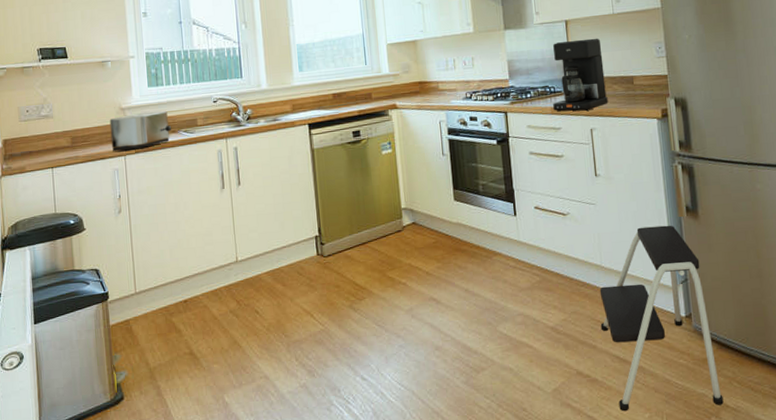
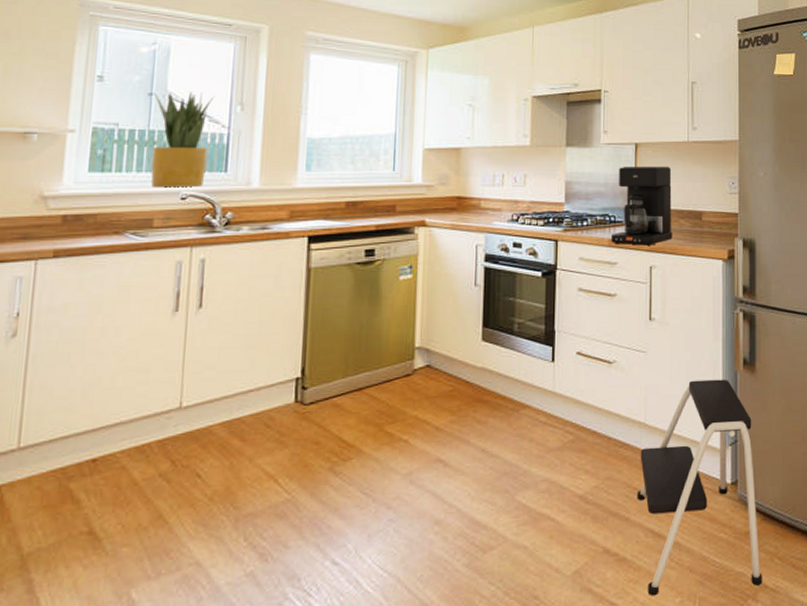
toaster: present [109,110,172,152] -> none [17,204,115,253]
planter: none [183,16,228,95] -> present [150,92,214,188]

